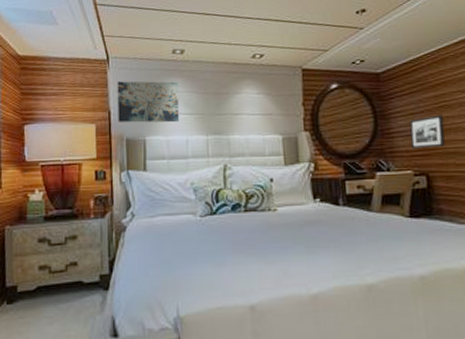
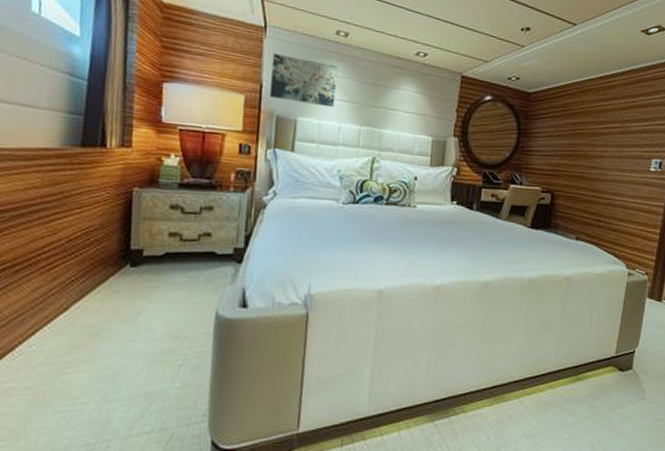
picture frame: present [409,114,446,149] -> none [544,140,576,170]

